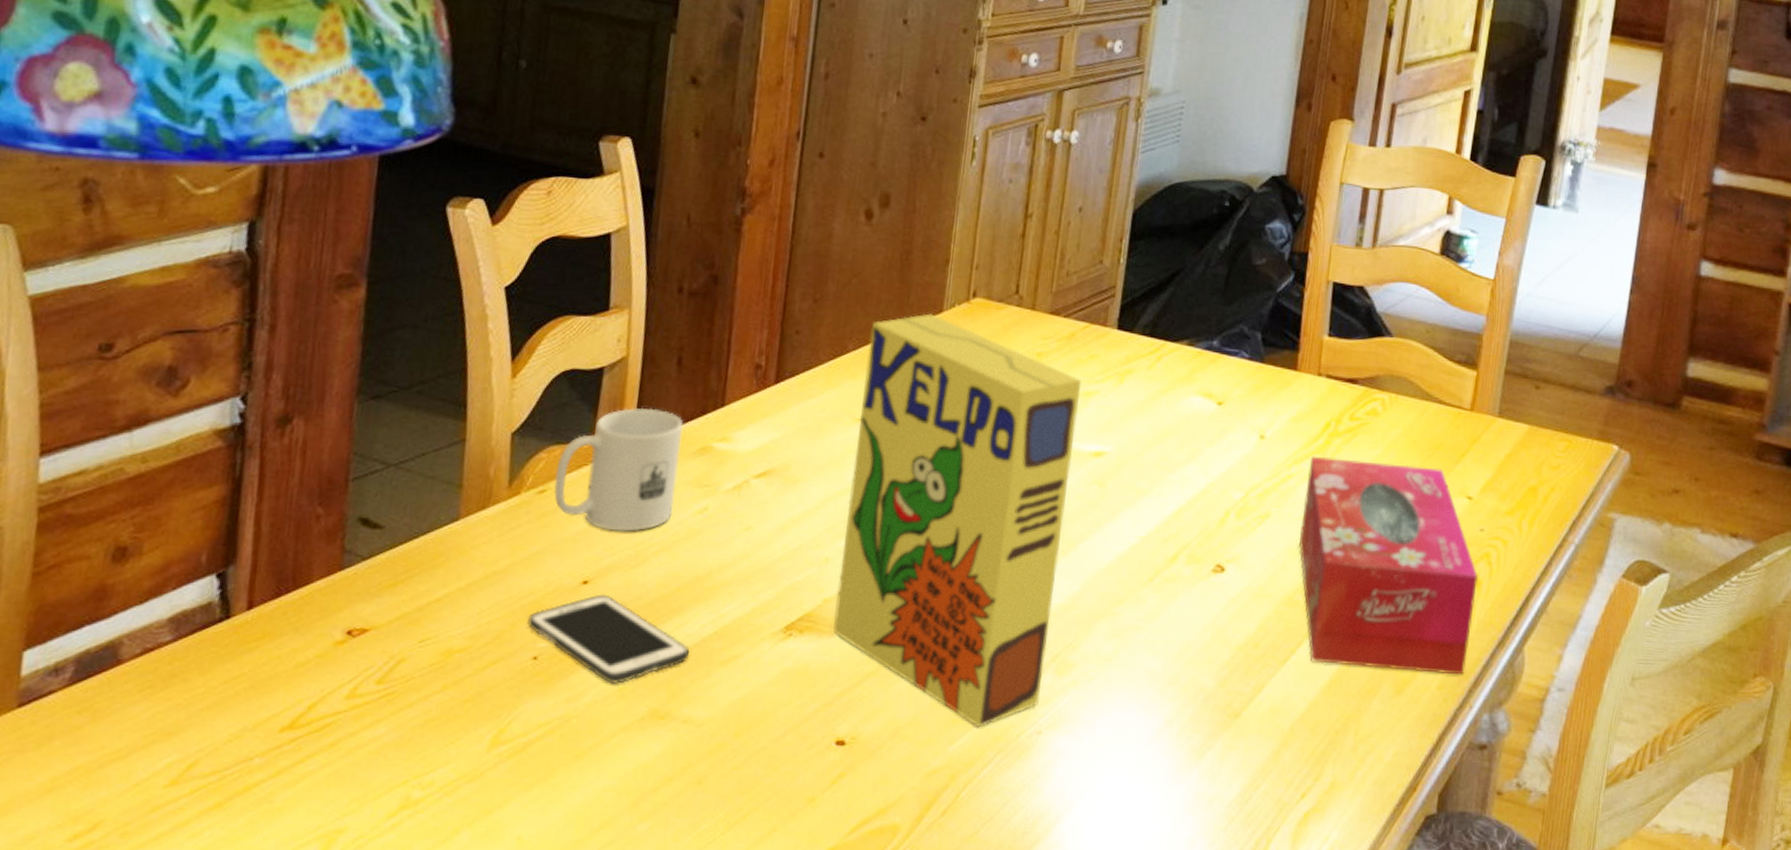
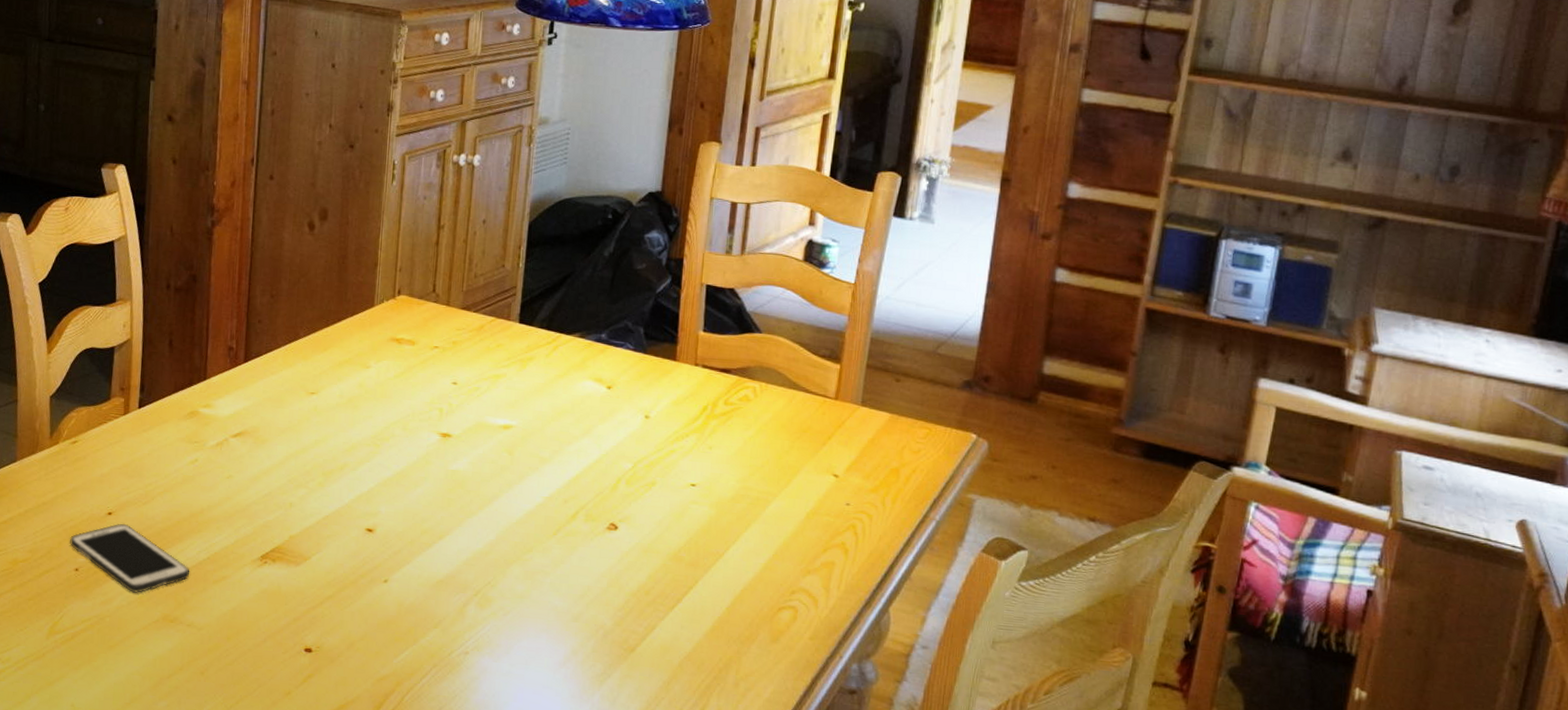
mug: present [553,407,684,532] -> none [82,379,176,476]
cereal box: present [832,313,1082,728] -> none [297,308,491,646]
tissue box: present [1299,455,1479,675] -> none [682,434,846,629]

